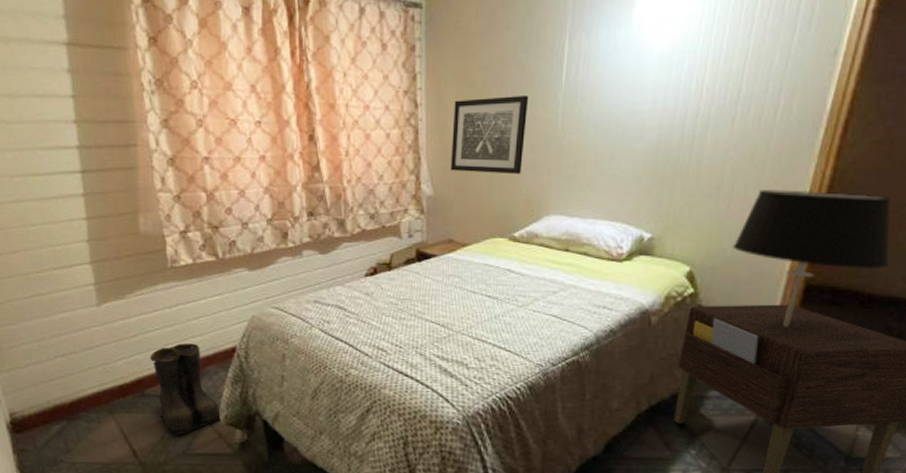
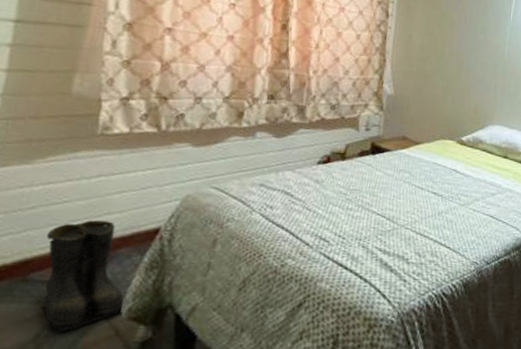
wall art: present [450,96,529,174] -> none [411,17,483,87]

